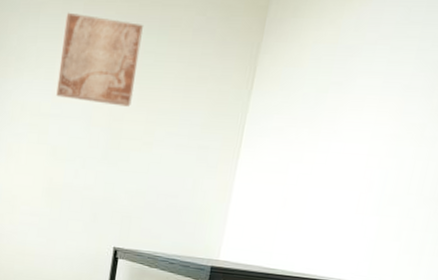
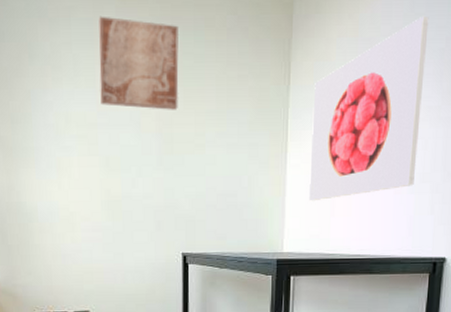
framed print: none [255,24,427,212] -> present [309,15,429,202]

